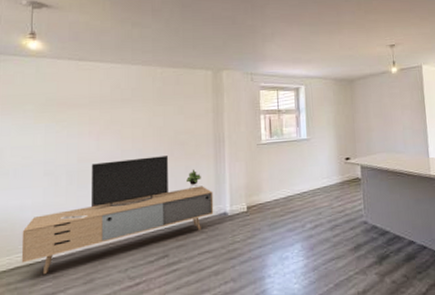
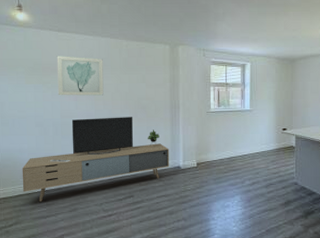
wall art: none [75,88,133,136] -> present [57,56,104,96]

